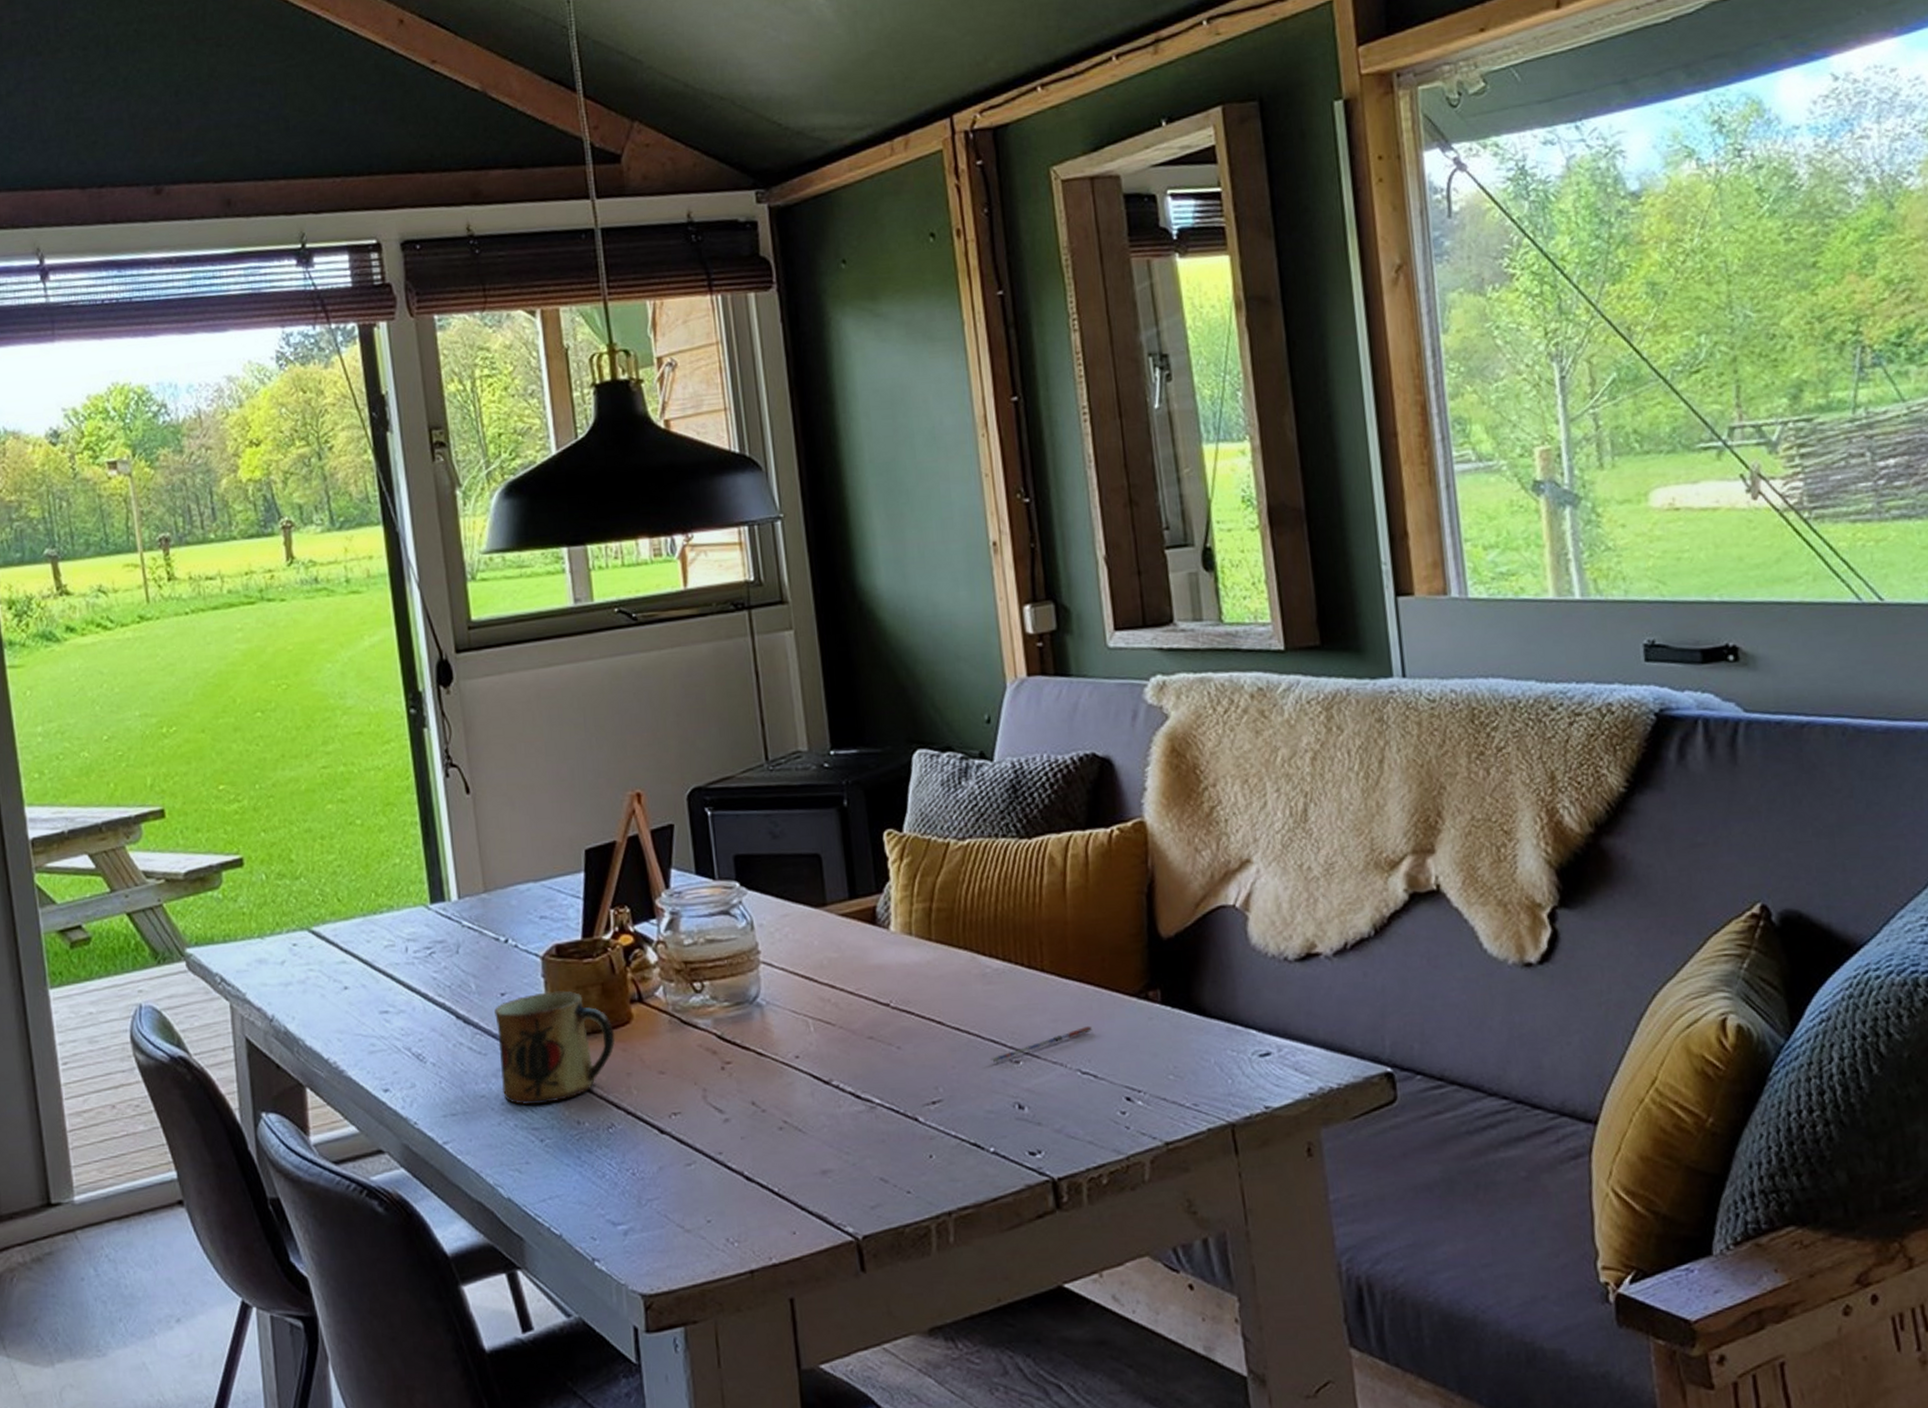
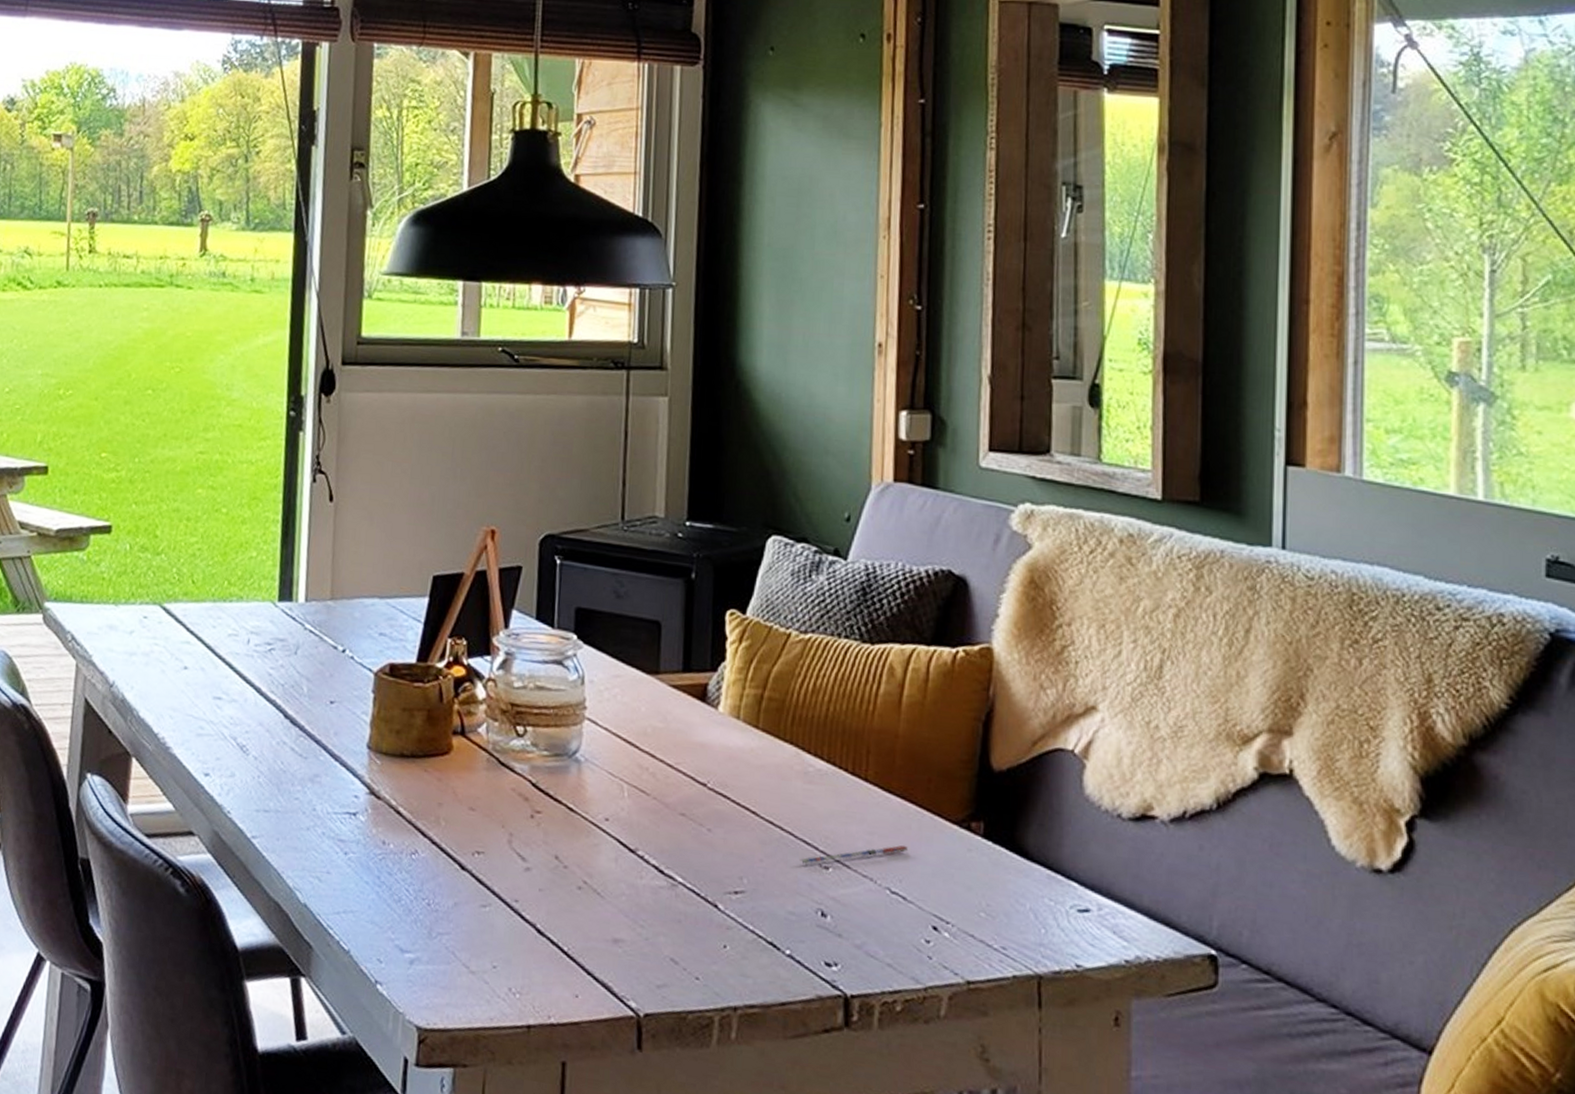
mug: present [494,990,616,1105] -> none [316,707,433,818]

